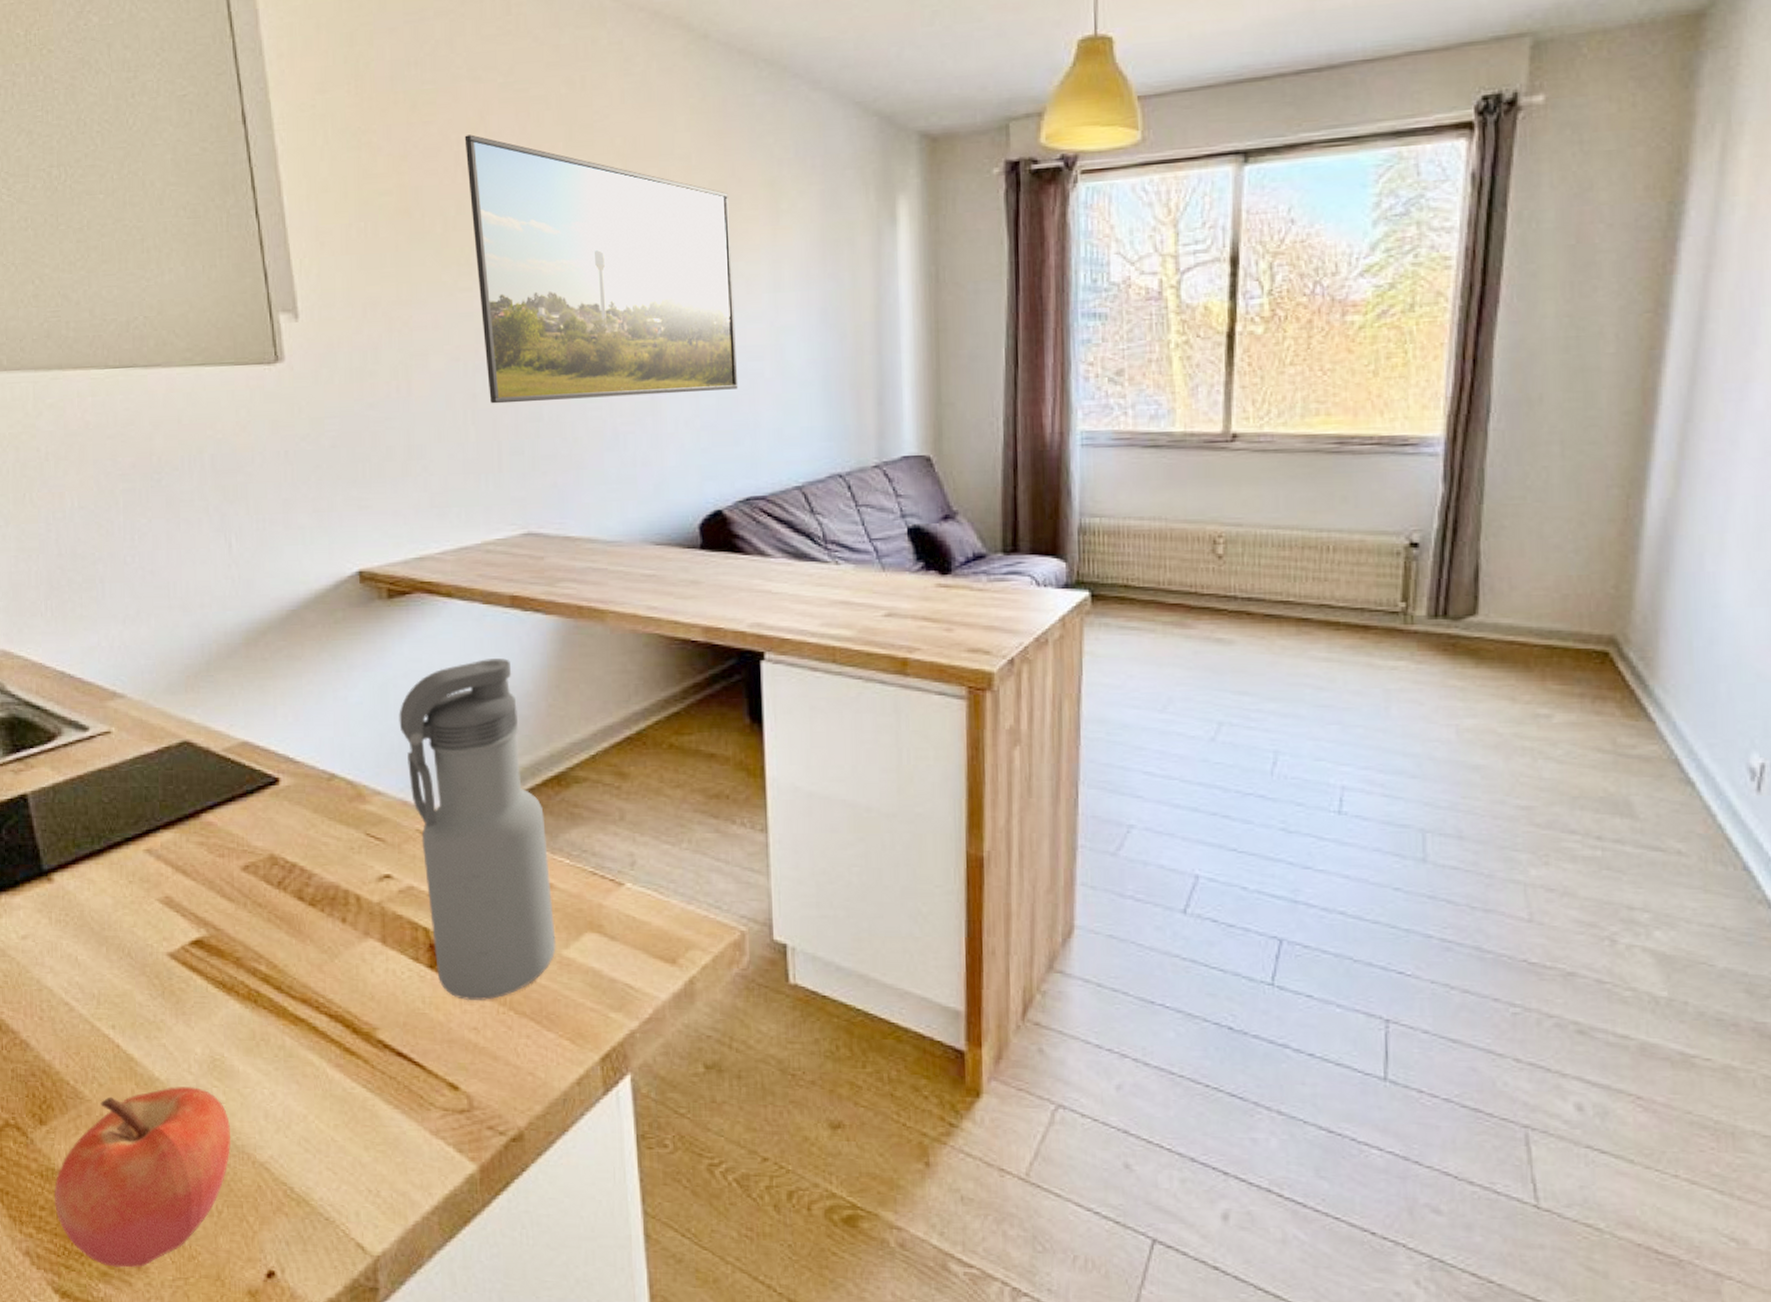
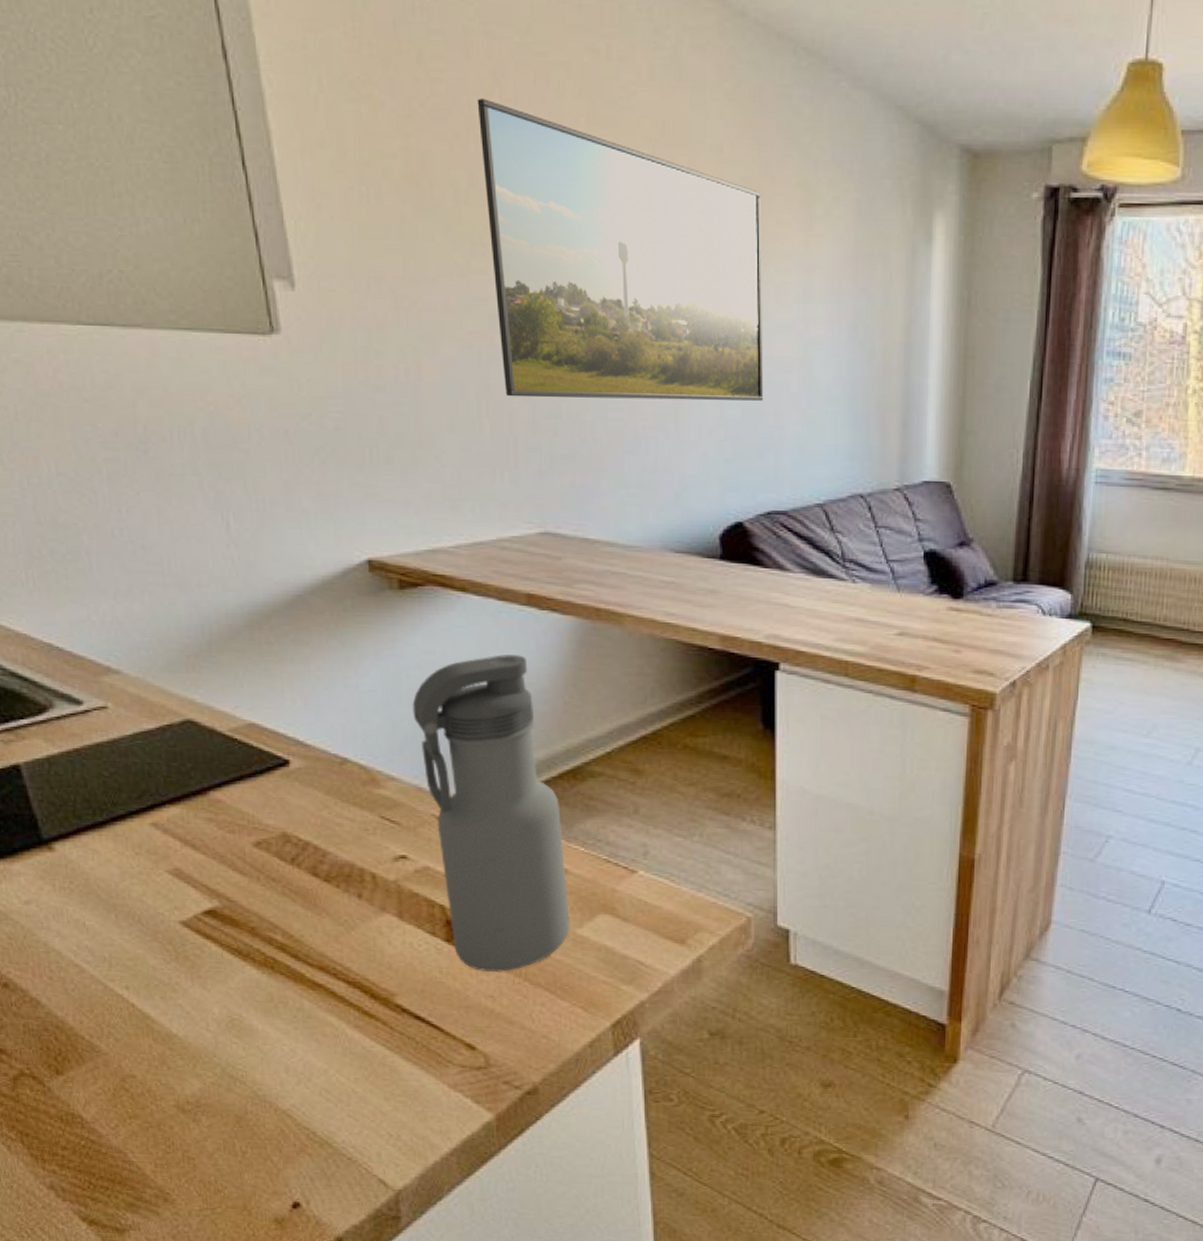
apple: present [53,1086,231,1268] -> none [75,1042,252,1200]

